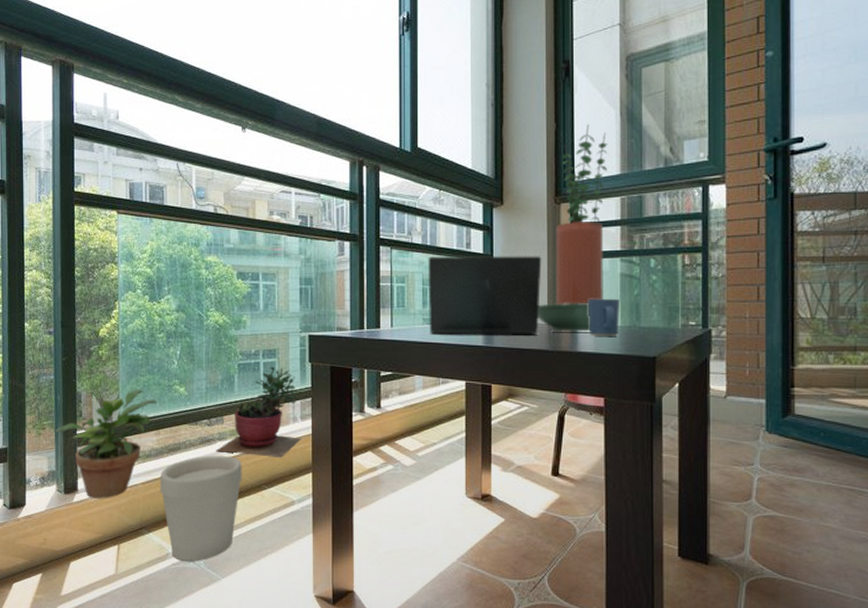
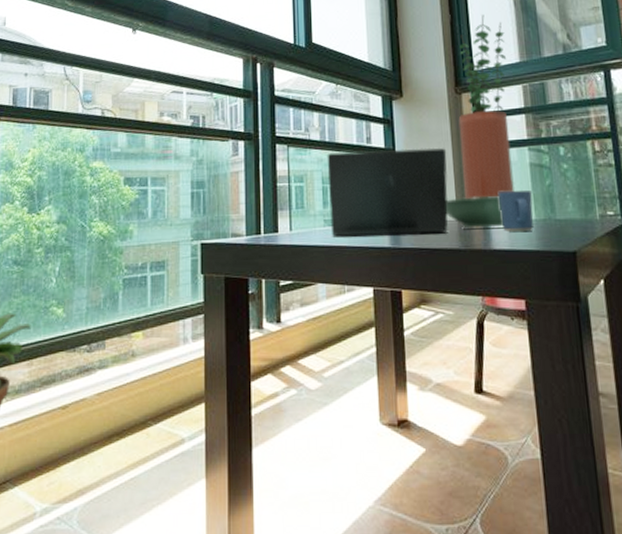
flowerpot: present [160,456,242,561] -> none [29,387,125,521]
succulent plant: present [215,366,302,459] -> none [95,280,193,388]

